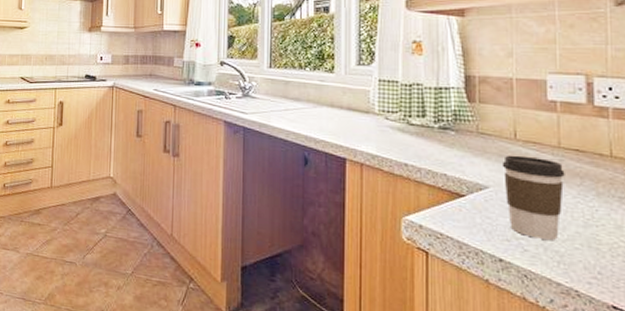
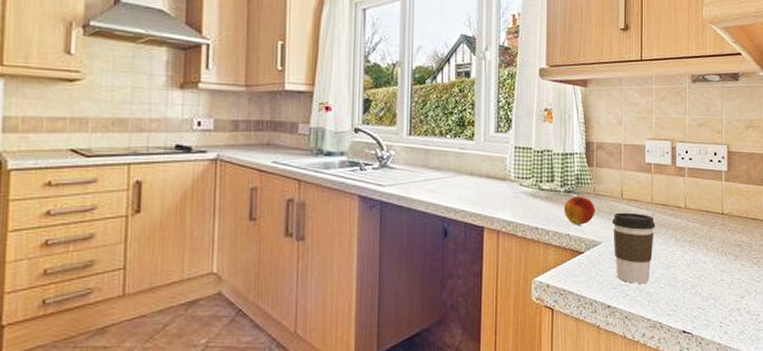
fruit: none [438,133,479,166] -> present [563,196,595,225]

